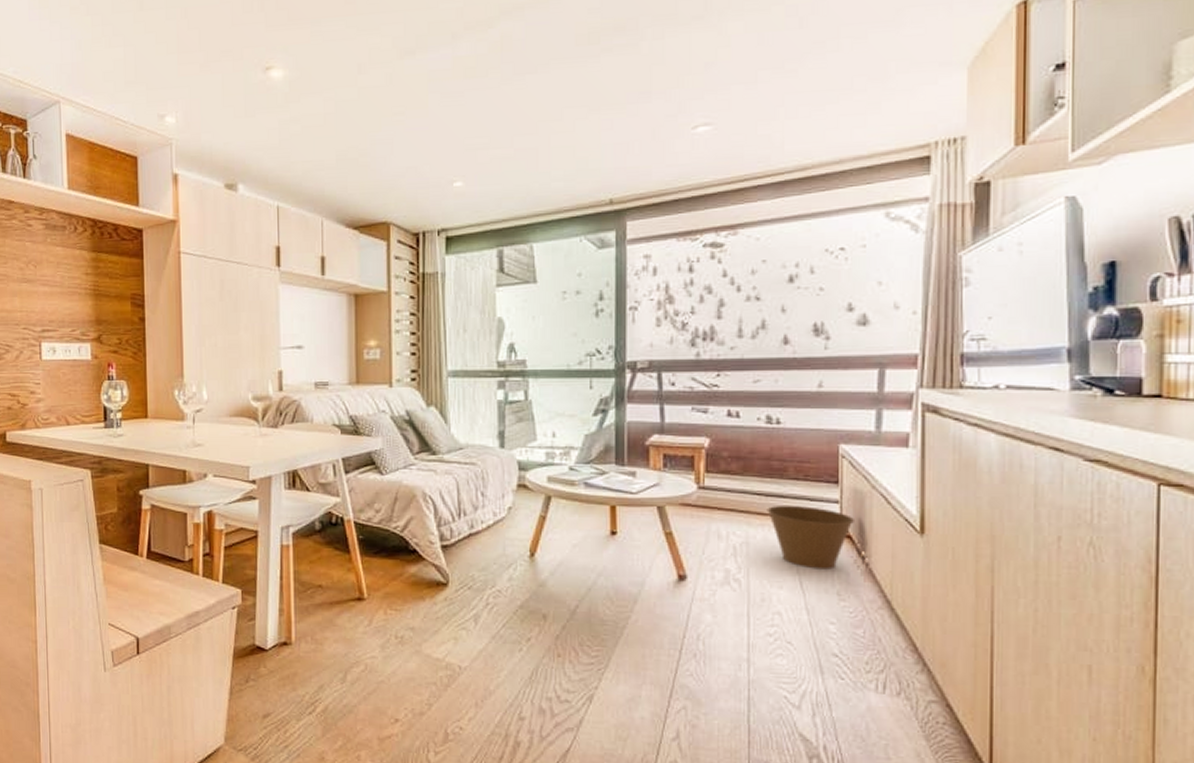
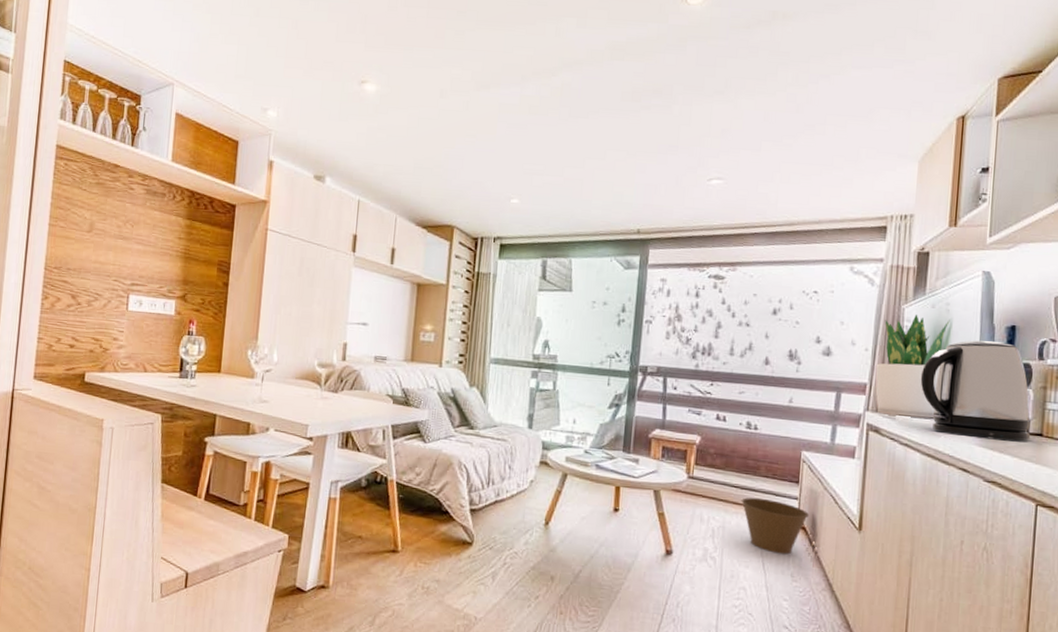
planter: none [928,262,1025,390] -> present [875,315,950,419]
kettle: none [989,284,1145,408] -> present [920,340,1031,441]

